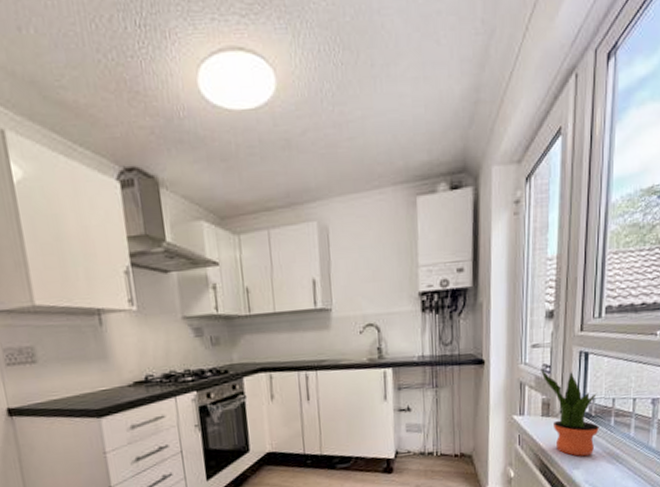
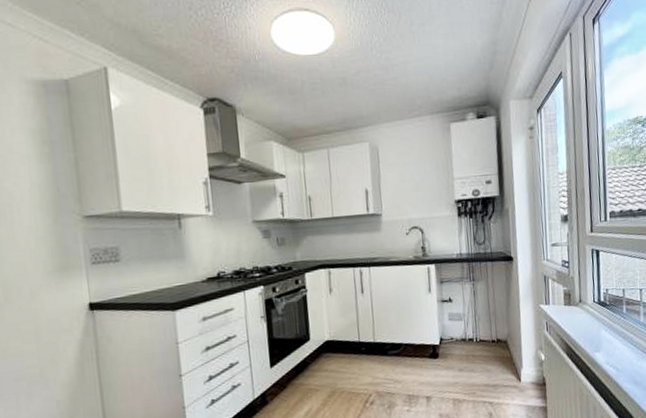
potted plant: present [541,368,599,456] -> none [560,264,614,340]

